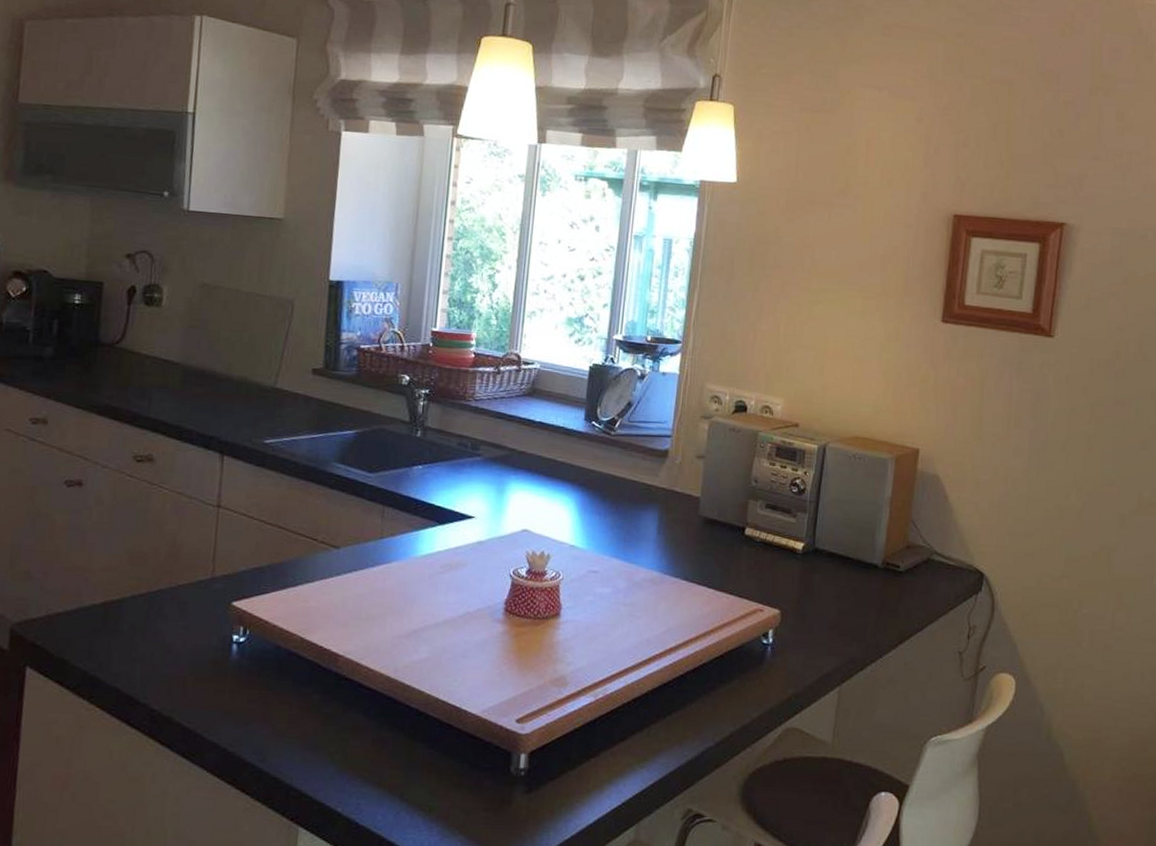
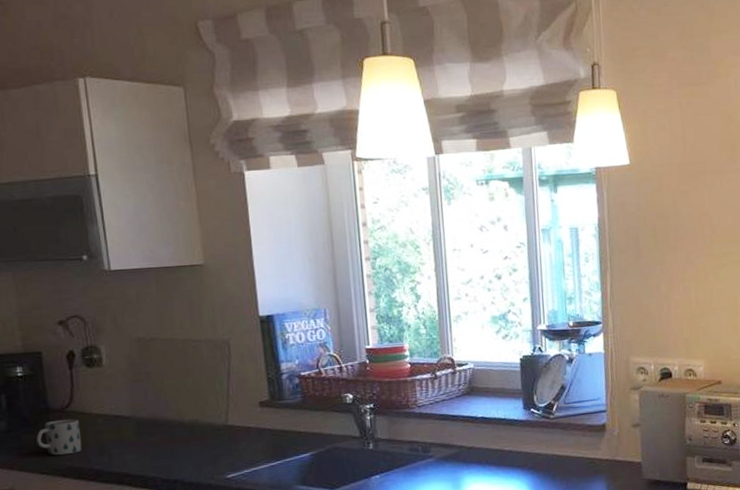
mug: none [79,354,126,392] -> present [36,418,82,456]

